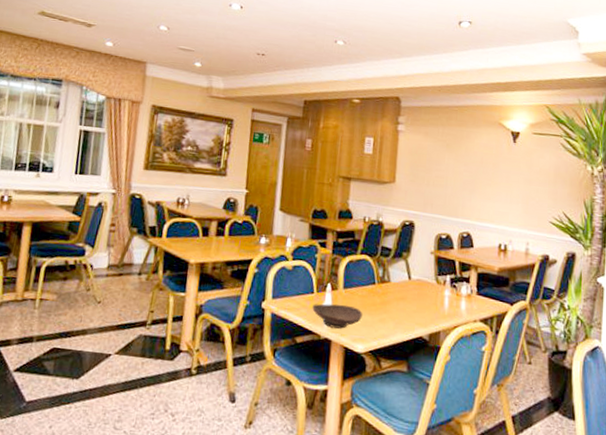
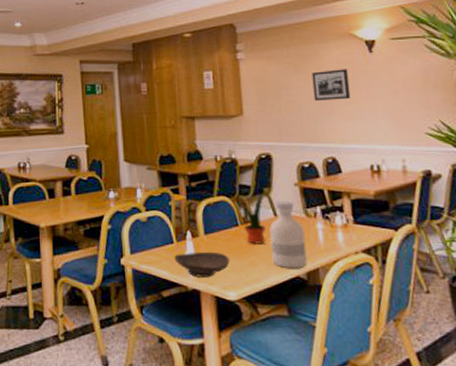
potted plant: none [379,256,401,304] -> present [242,193,266,244]
bottle: none [400,265,433,330] -> present [269,200,308,269]
picture frame: none [460,152,493,182] -> present [311,69,351,101]

